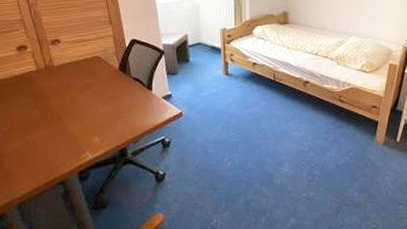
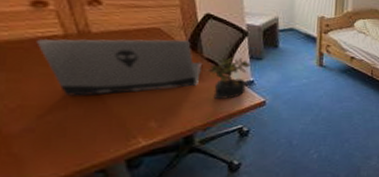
laptop computer: none [20,64,131,119] -> present [36,38,203,96]
succulent plant: none [132,75,168,114] -> present [204,57,251,100]

